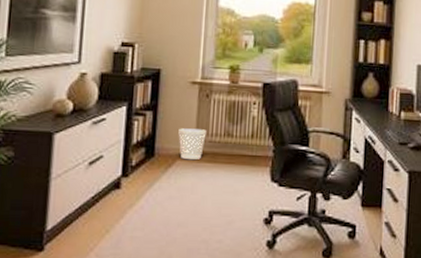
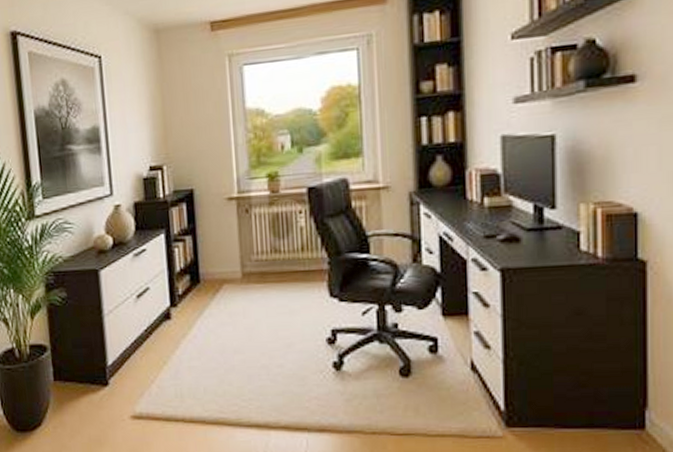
wastebasket: present [178,128,207,160] -> none [221,248,252,283]

